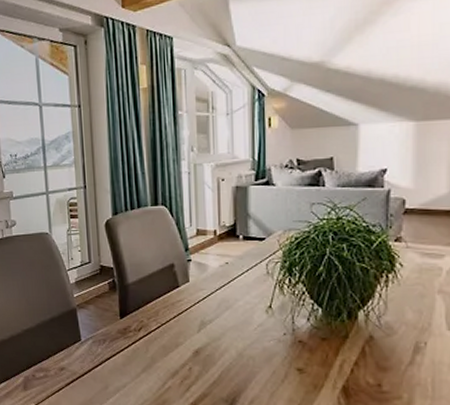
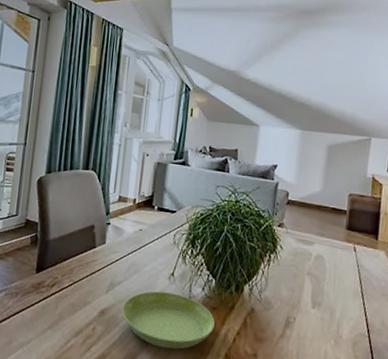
saucer: none [217,326,326,384] -> present [121,291,215,350]

